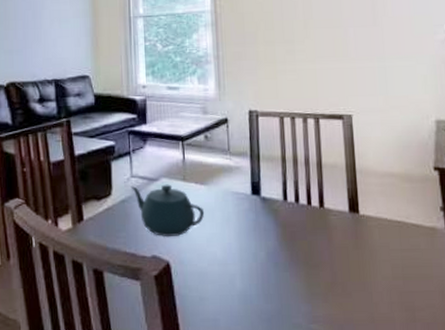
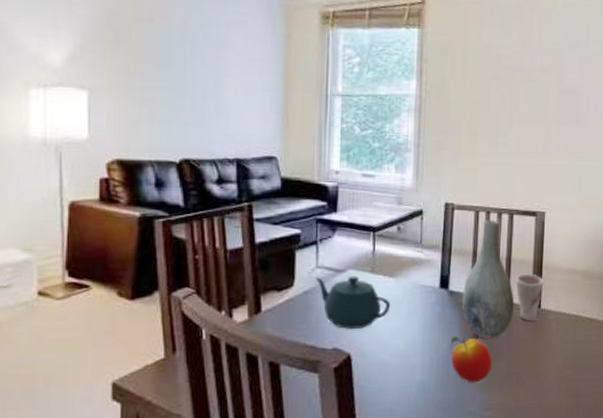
apple: none [268,244,314,293] -> present [451,336,492,383]
vase: none [275,125,331,246] -> present [462,220,515,338]
cup: none [328,178,360,228] -> present [515,273,544,321]

